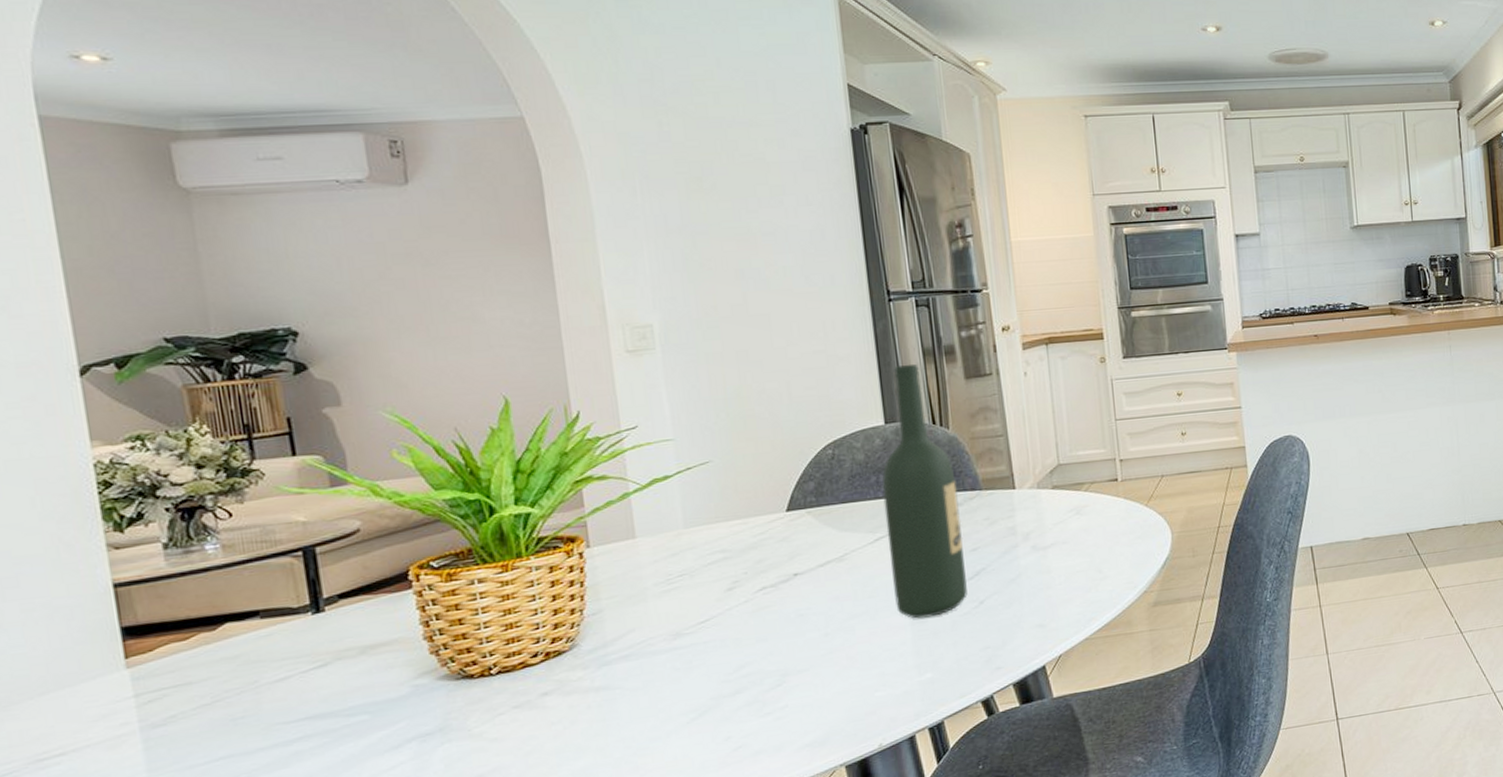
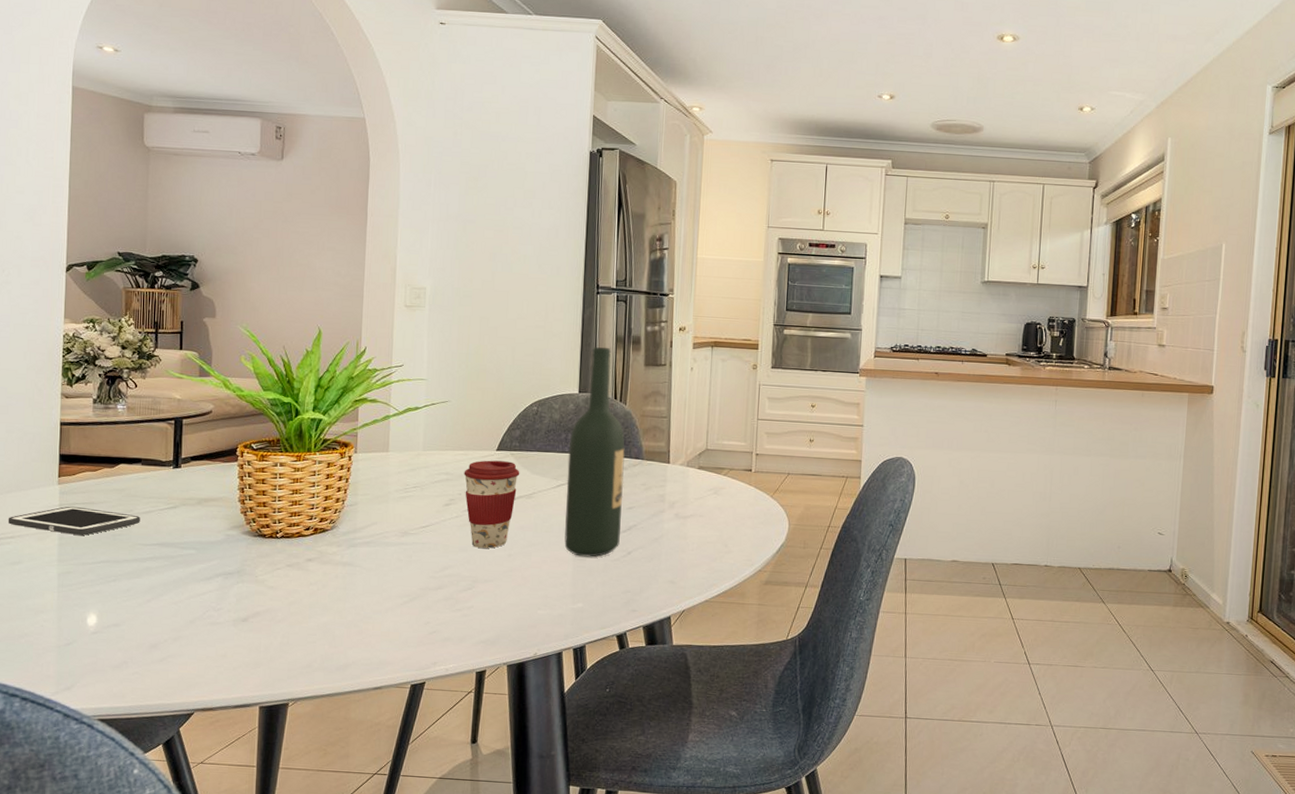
cell phone: none [49,686,273,738] -> present [8,506,140,535]
coffee cup: none [746,521,823,634] -> present [464,460,520,548]

